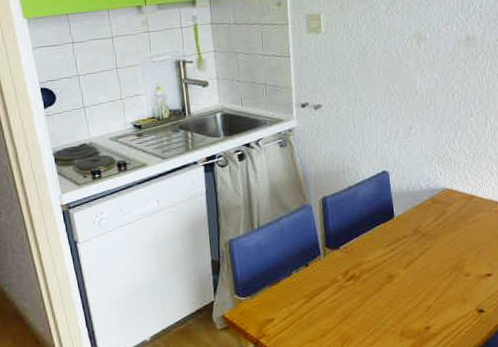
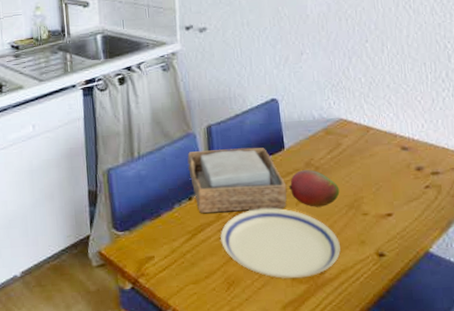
napkin holder: none [304,216,397,279] -> present [187,147,287,214]
plate: none [335,271,444,336] -> present [220,208,341,280]
fruit: none [398,236,445,270] -> present [289,170,340,207]

